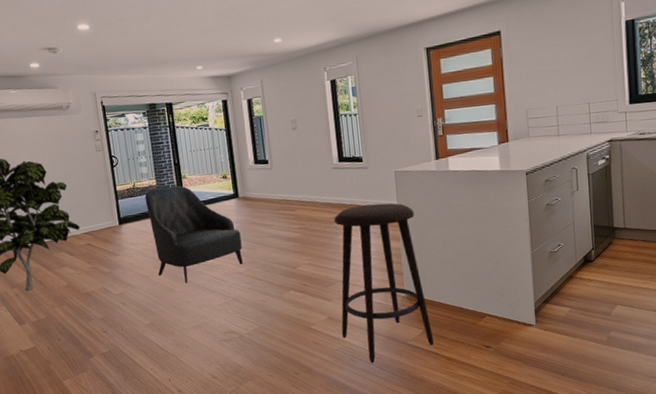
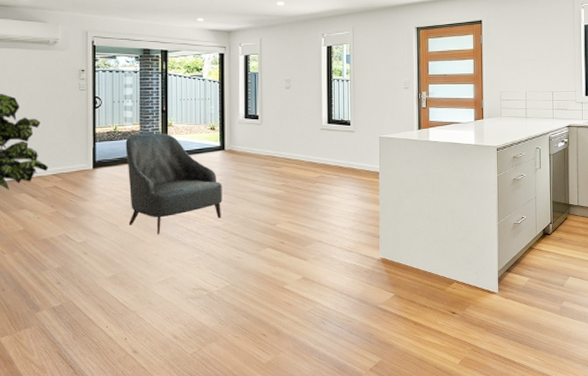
stool: present [334,203,434,364] -> none [314,167,404,327]

